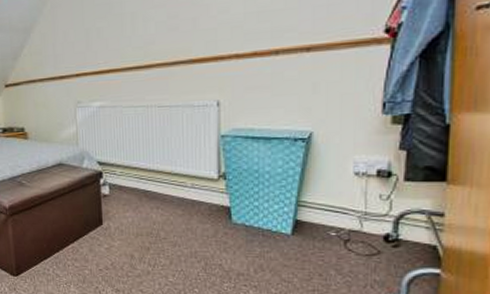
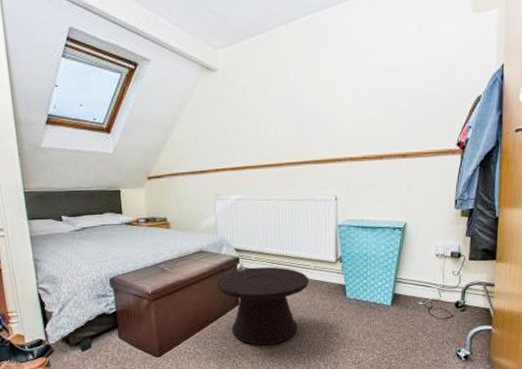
side table: none [77,182,184,273] -> present [216,266,309,346]

